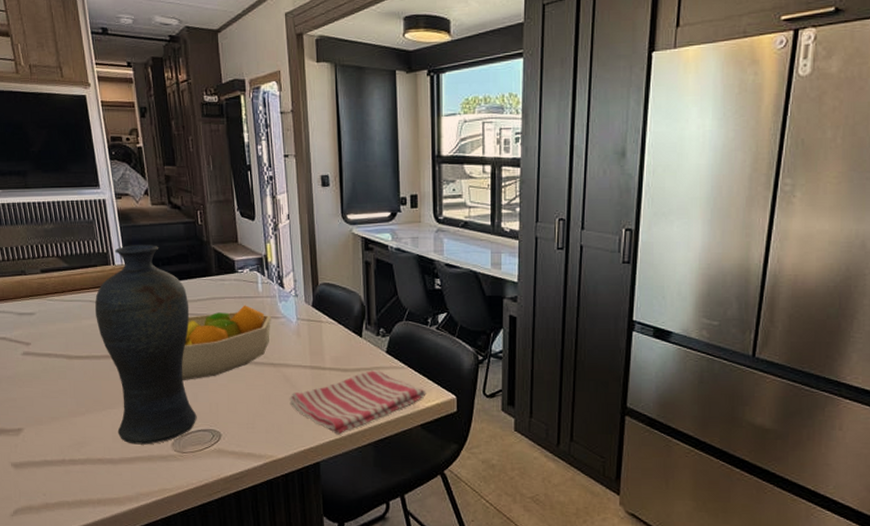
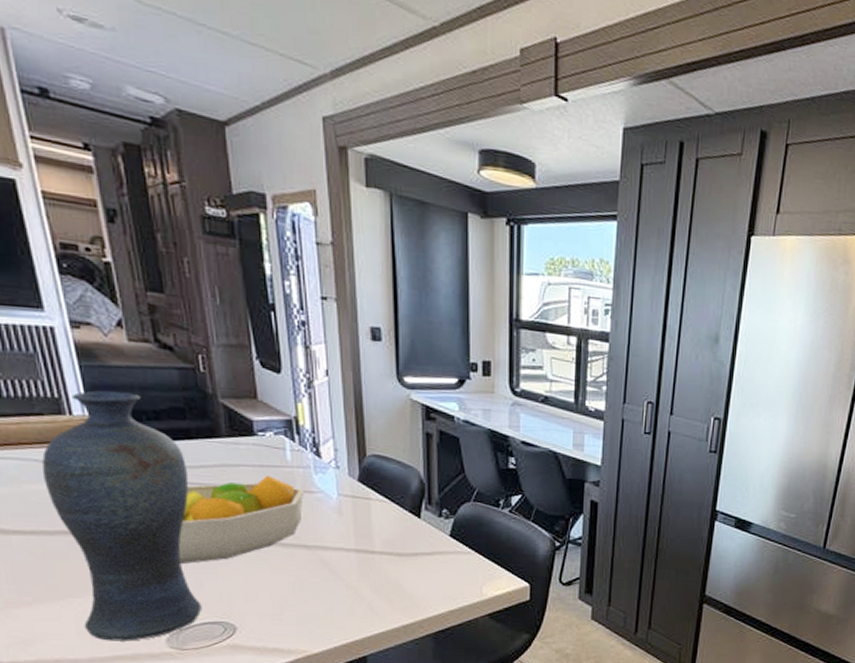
dish towel: present [289,370,426,435] -> none [328,555,496,626]

